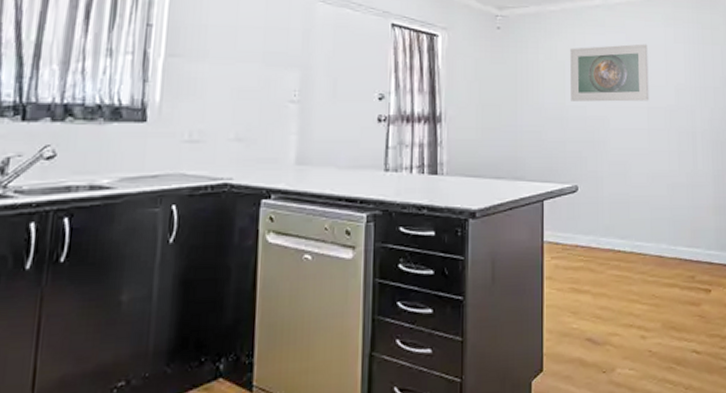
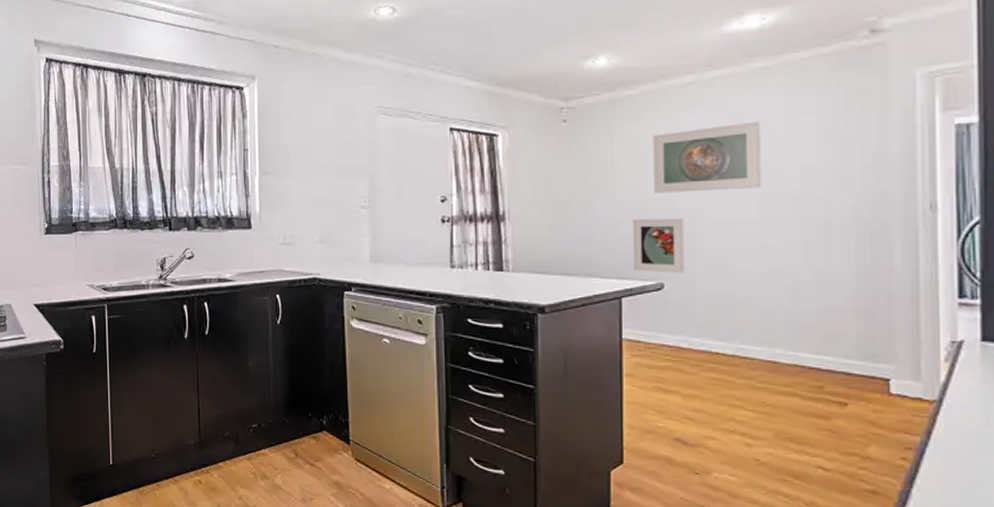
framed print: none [553,125,594,176] -> present [632,218,685,273]

